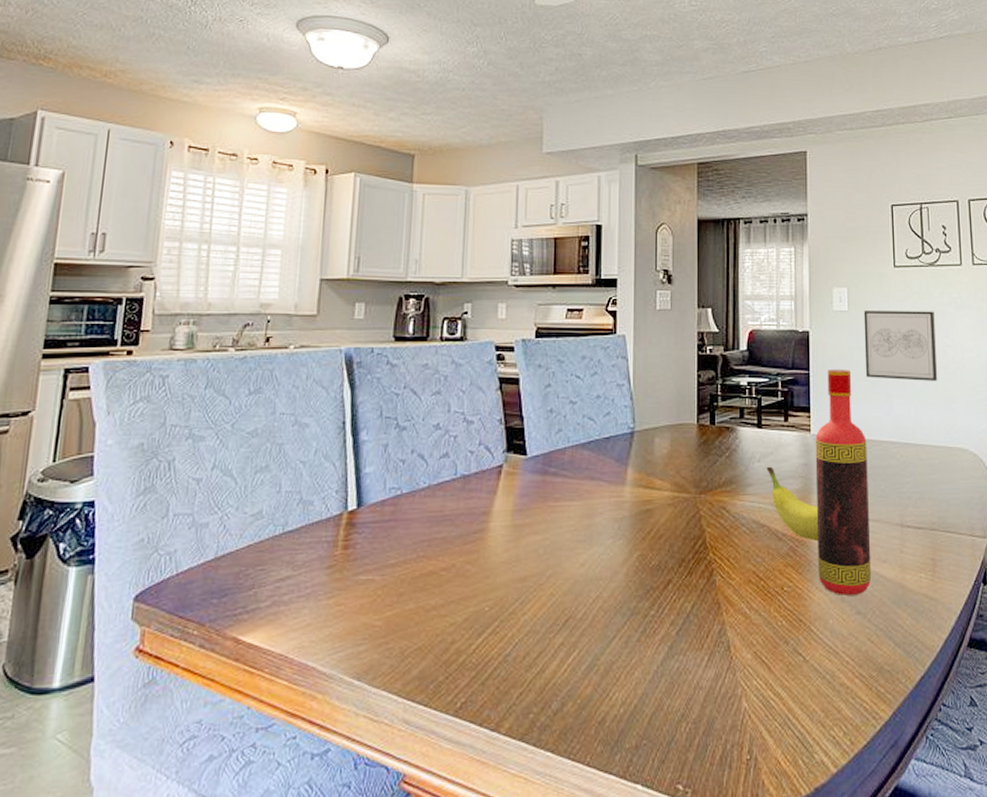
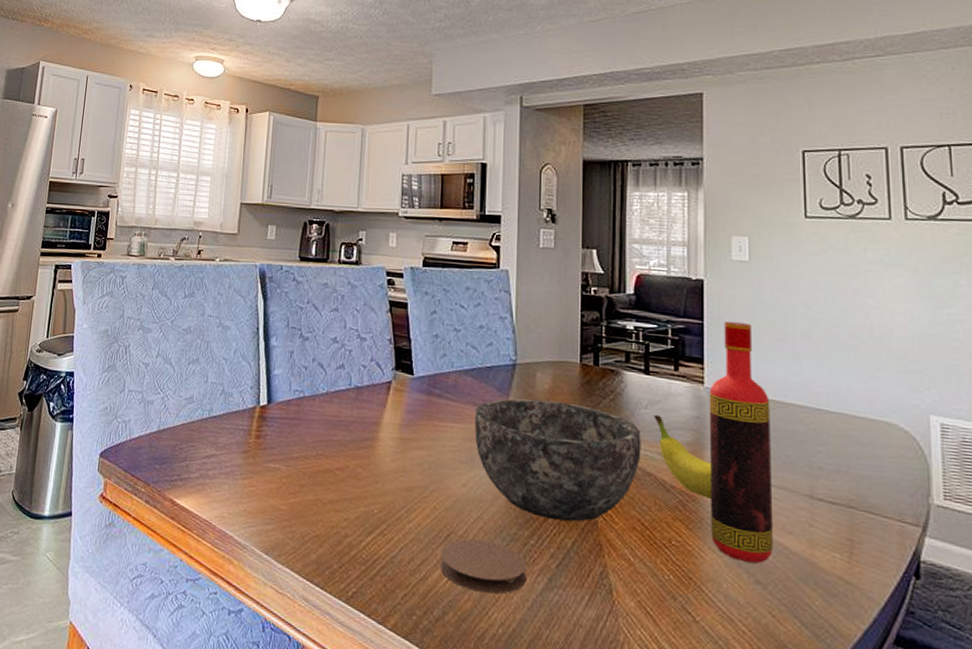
coaster: none [558,619,648,675] -> present [440,538,527,594]
bowl: none [592,465,755,585] -> present [474,398,641,522]
wall art: present [863,310,938,381] -> none [767,262,859,345]

